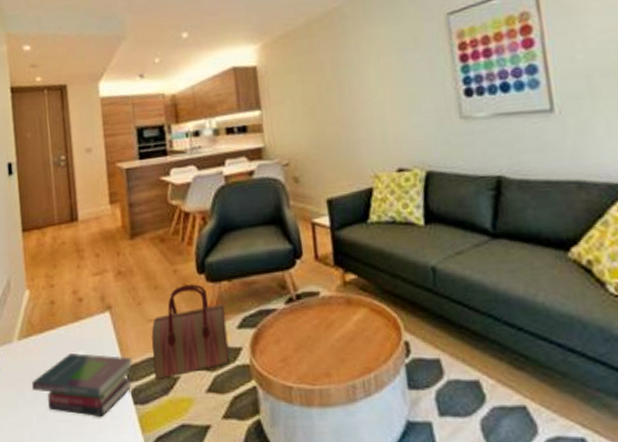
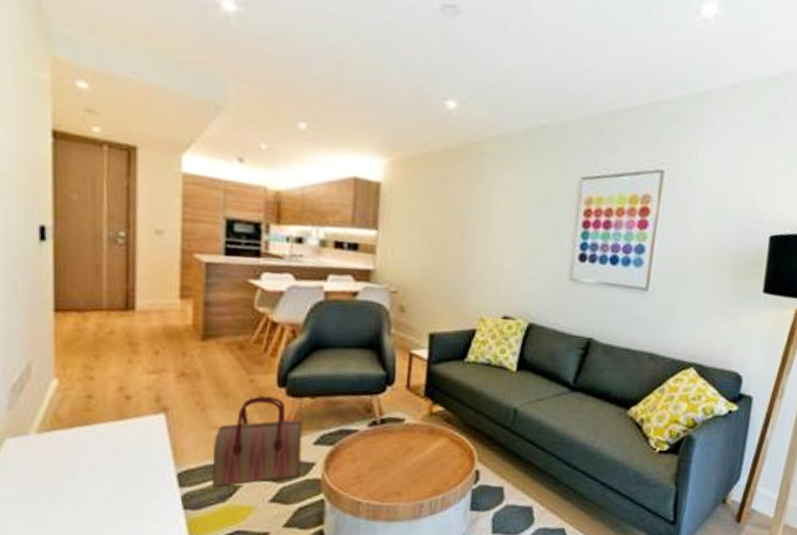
books: present [31,353,132,418] -> none [51,453,187,520]

